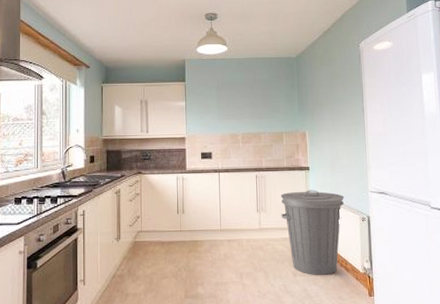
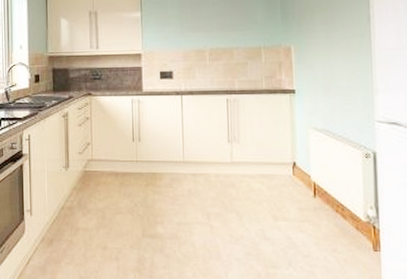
trash can: present [280,189,345,275] -> none [257,117,342,221]

